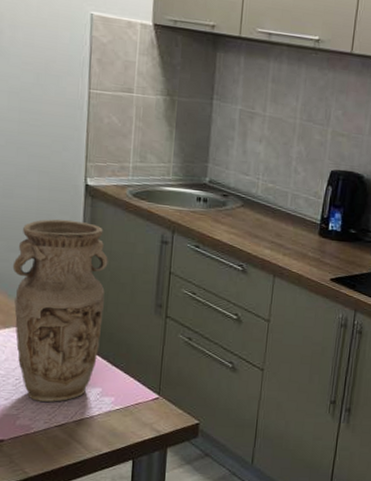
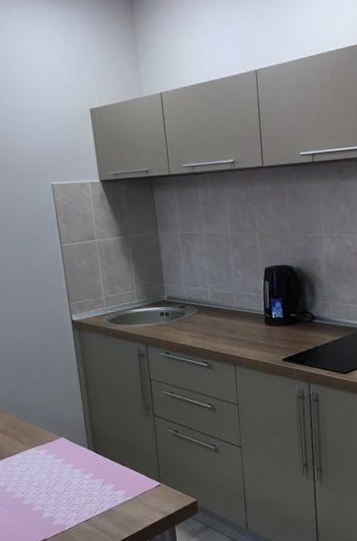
vase: present [12,219,108,402] -> none [28,351,106,503]

